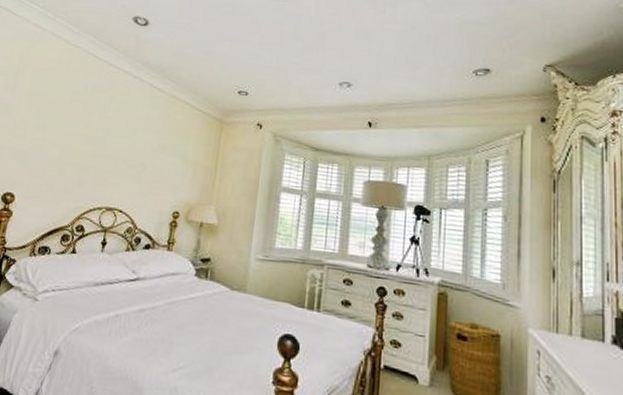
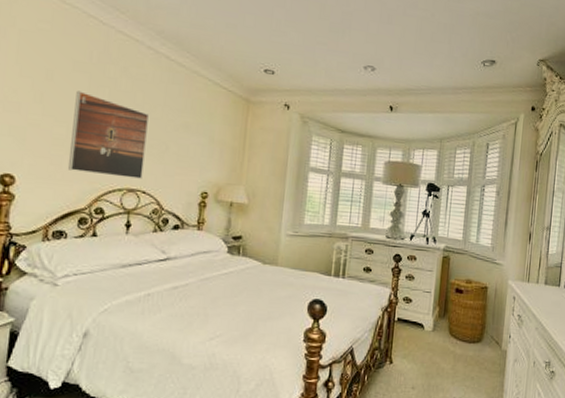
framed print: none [57,118,130,198] -> present [67,90,149,179]

